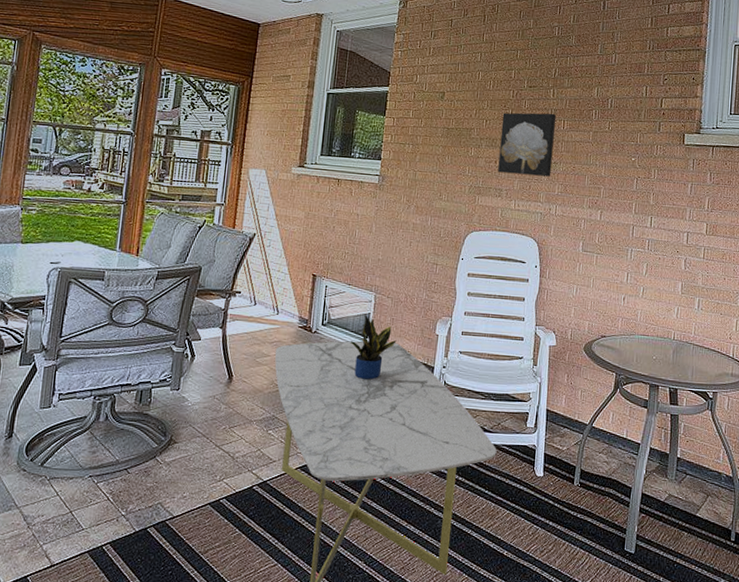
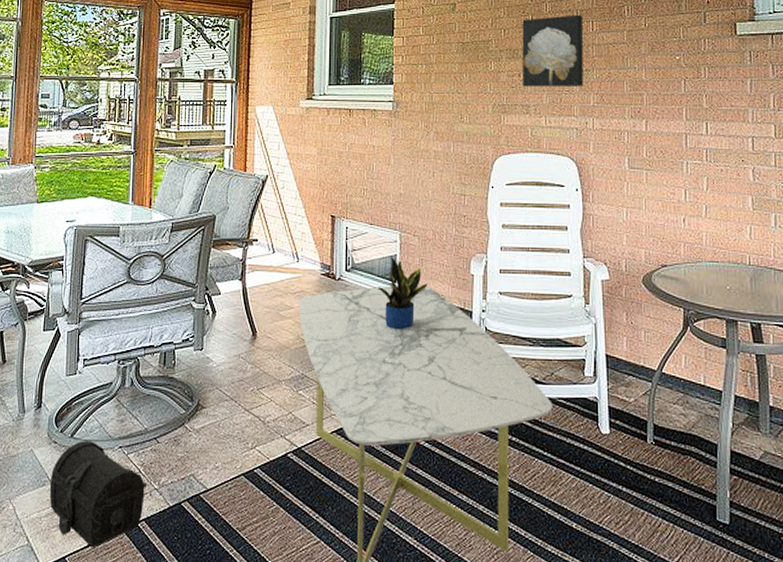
treasure chest: none [14,469,115,568] -> present [49,441,148,548]

